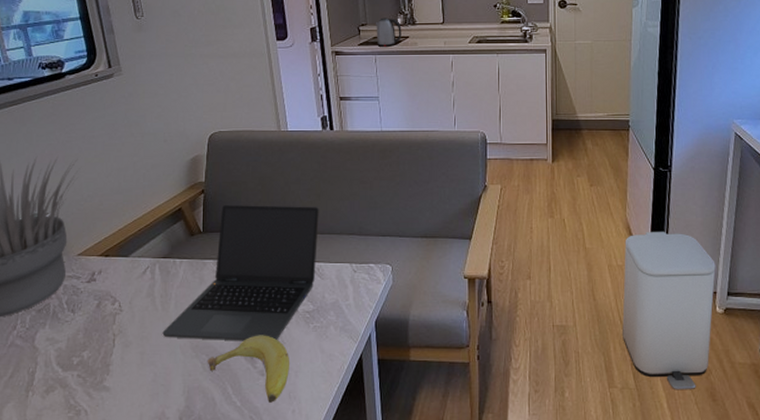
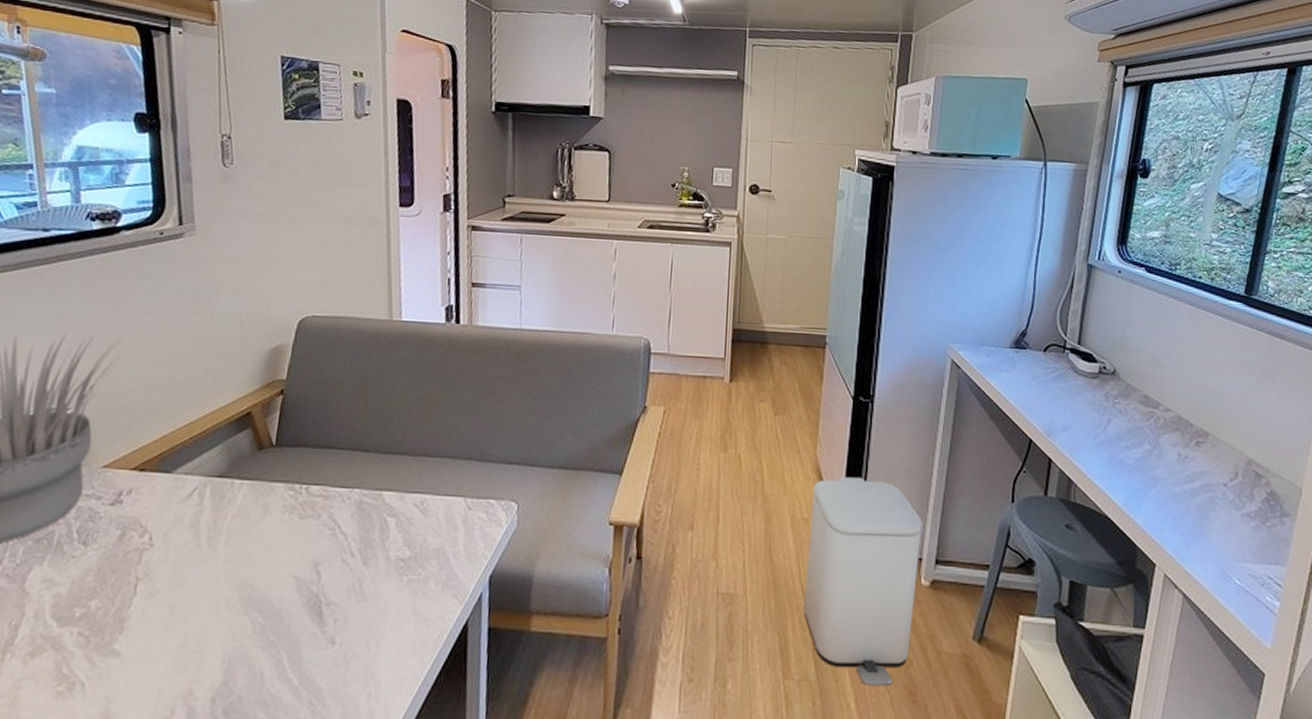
laptop: present [162,204,319,341] -> none [203,410,431,596]
fruit: present [207,335,289,403] -> none [259,587,372,682]
kettle: present [375,17,402,48] -> none [524,189,557,226]

